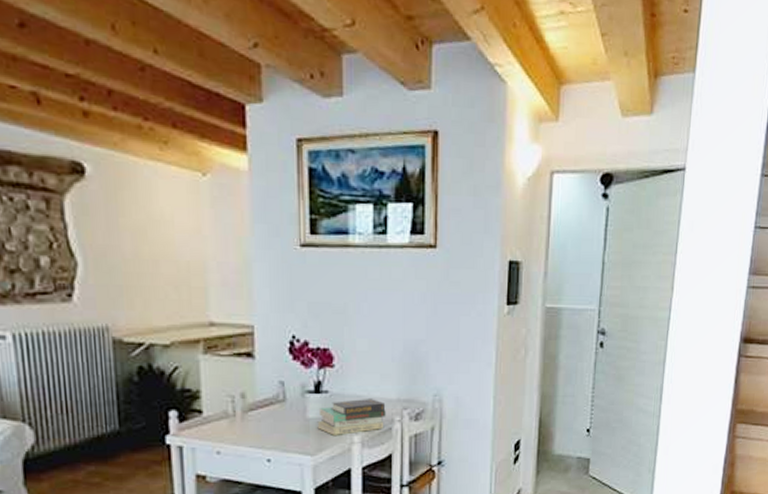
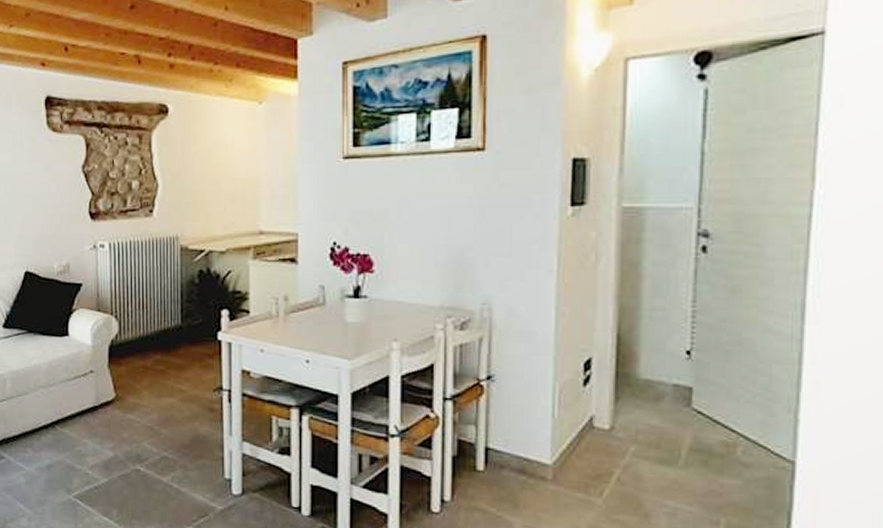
books: present [317,399,386,435] -> none [355,305,427,341]

